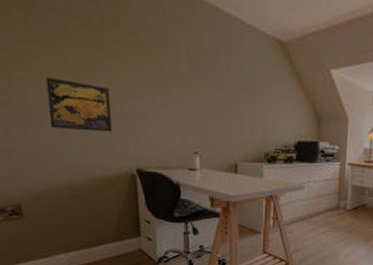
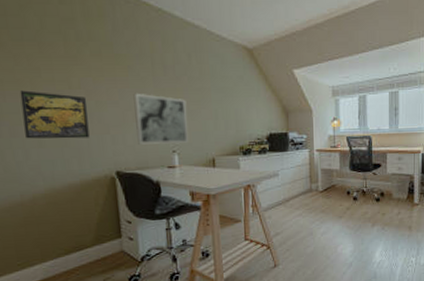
wall art: none [156,86,212,145] -> present [133,93,188,145]

